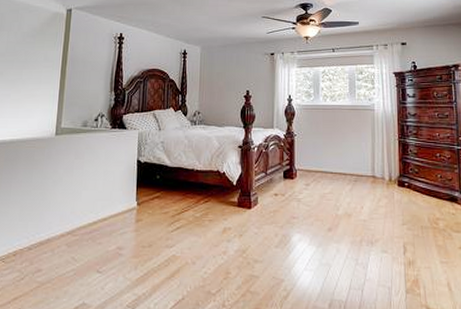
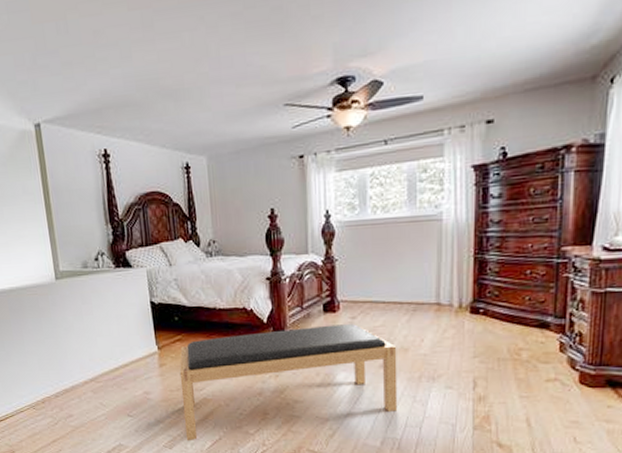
bench: none [150,189,343,301] -> present [179,323,398,441]

